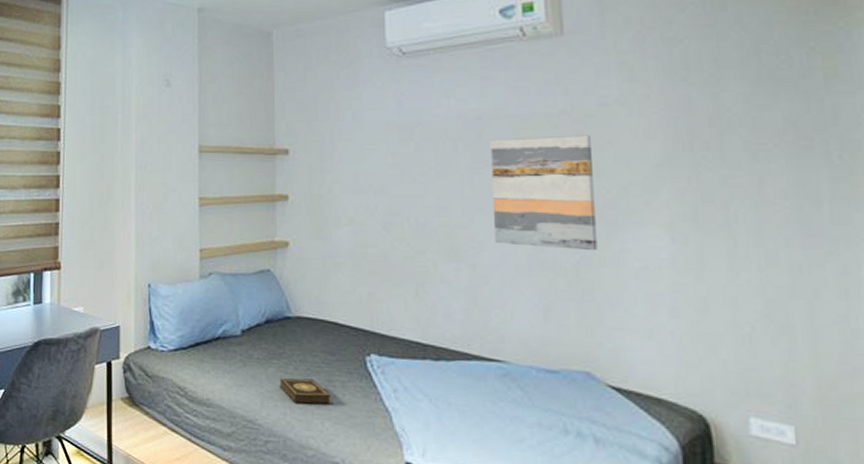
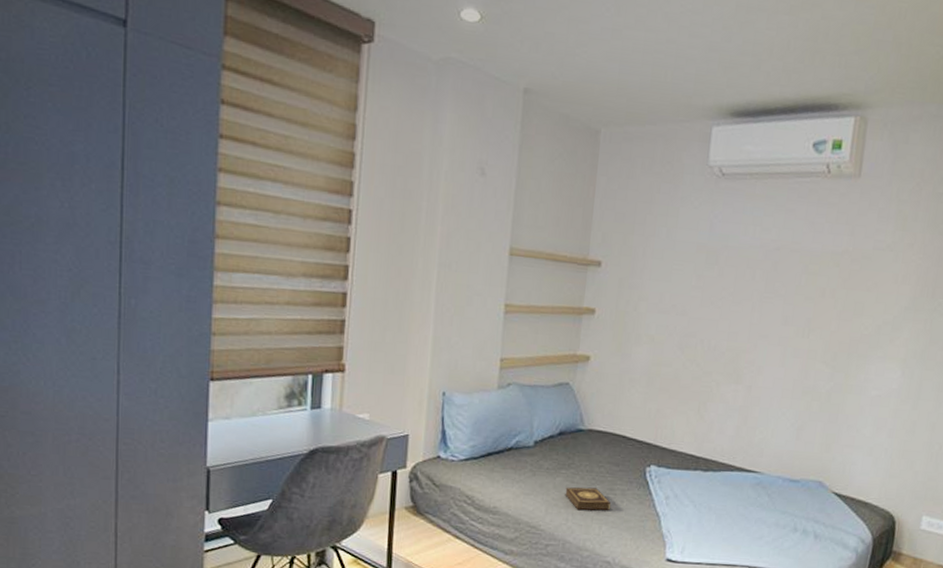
wall art: present [491,135,597,251] -> none [770,271,862,380]

